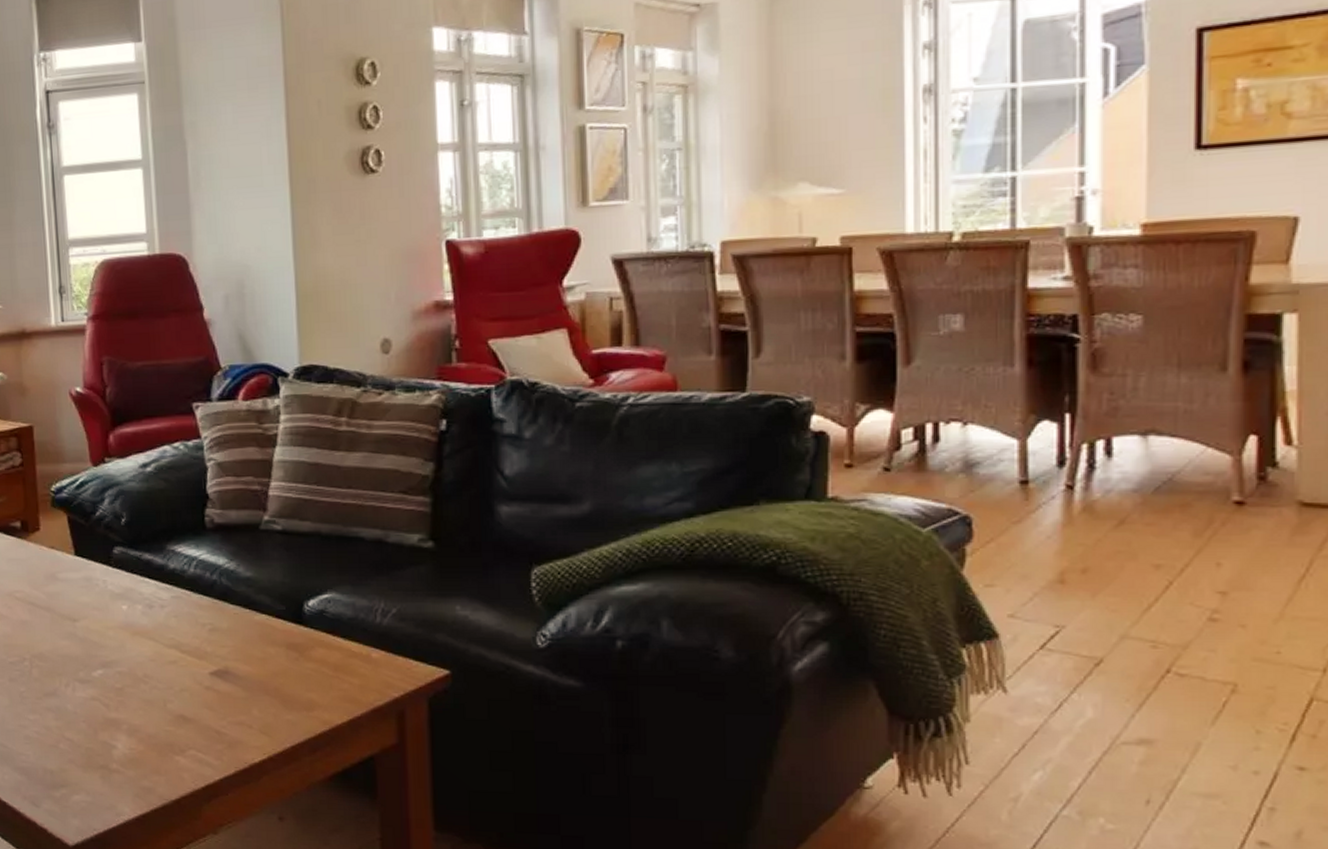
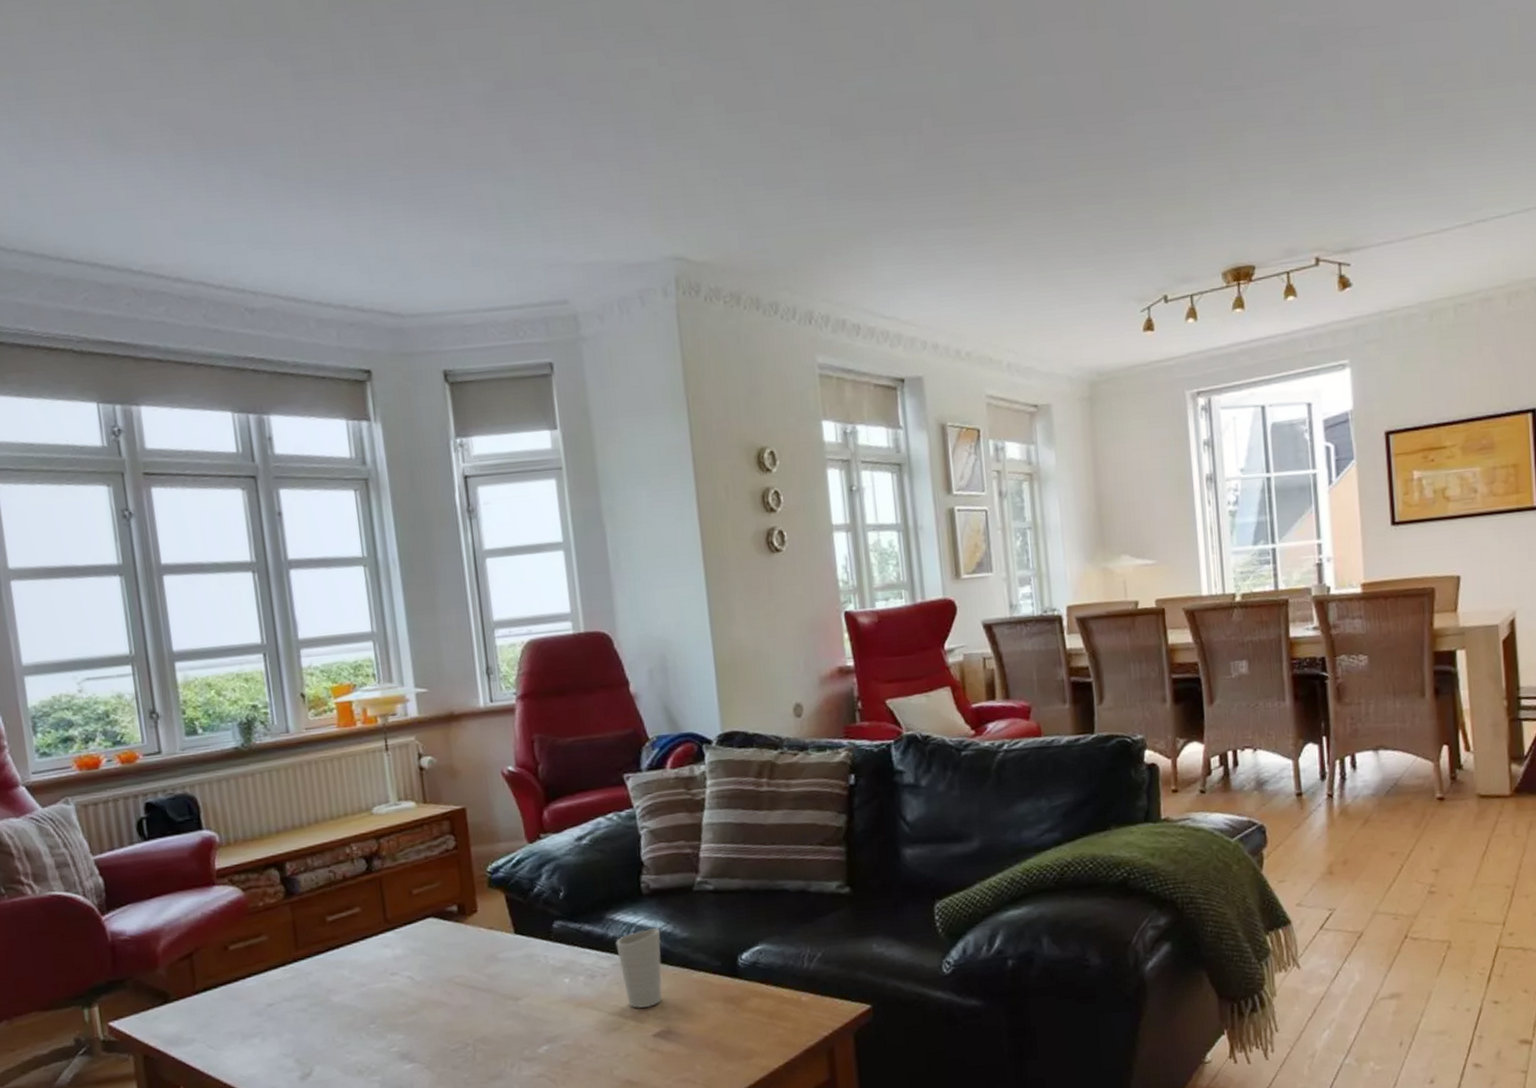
cup: none [176,564,223,645] -> present [616,928,662,1008]

